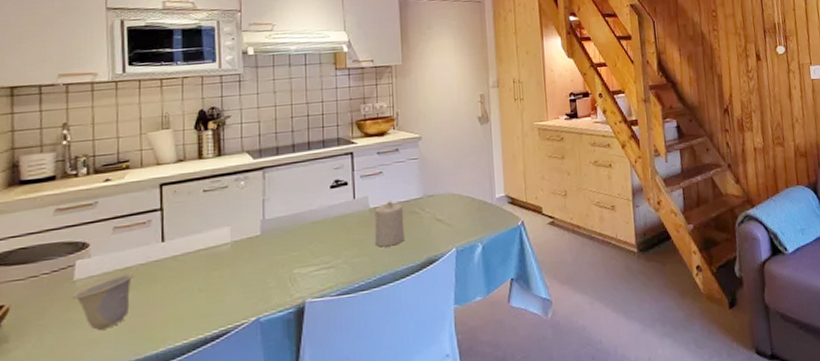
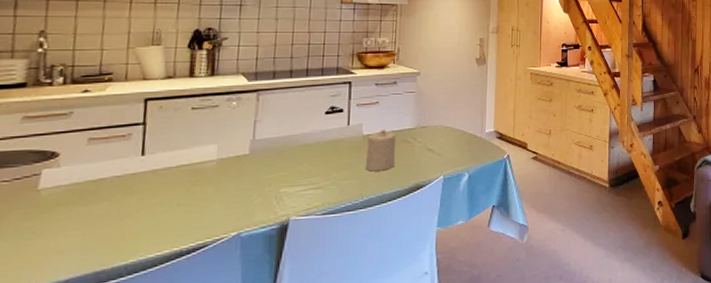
cup: present [71,272,134,330] -> none [34,184,108,240]

